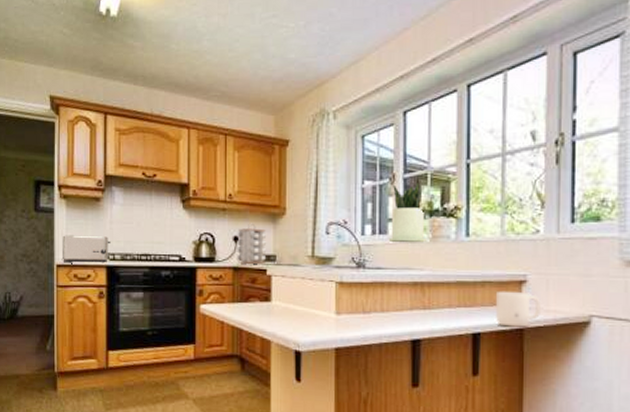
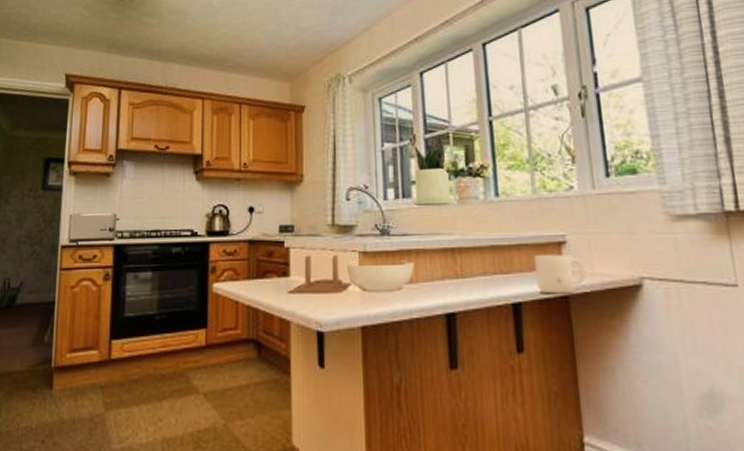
spice rack: present [237,223,266,265] -> none [252,192,283,237]
napkin holder: none [269,282,328,319] -> present [288,254,352,294]
bowl: none [324,290,387,319] -> present [346,260,416,292]

